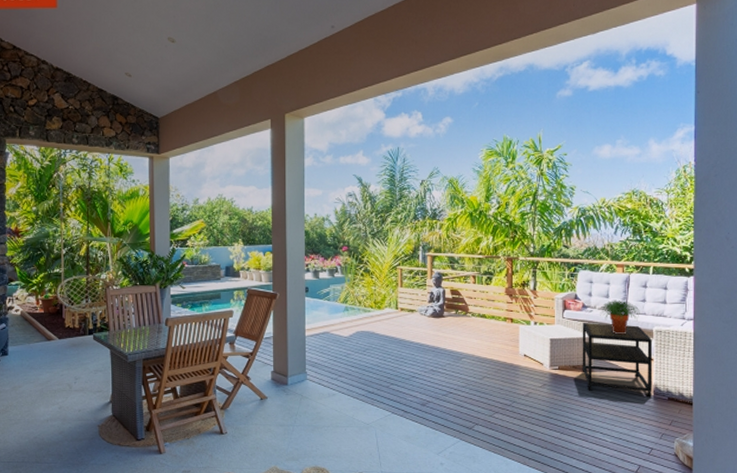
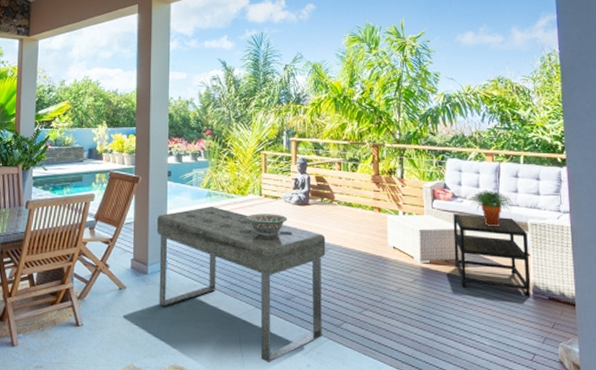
bench: none [295,321,459,463] -> present [156,207,326,364]
decorative bowl: none [383,326,423,347] -> present [246,213,288,236]

